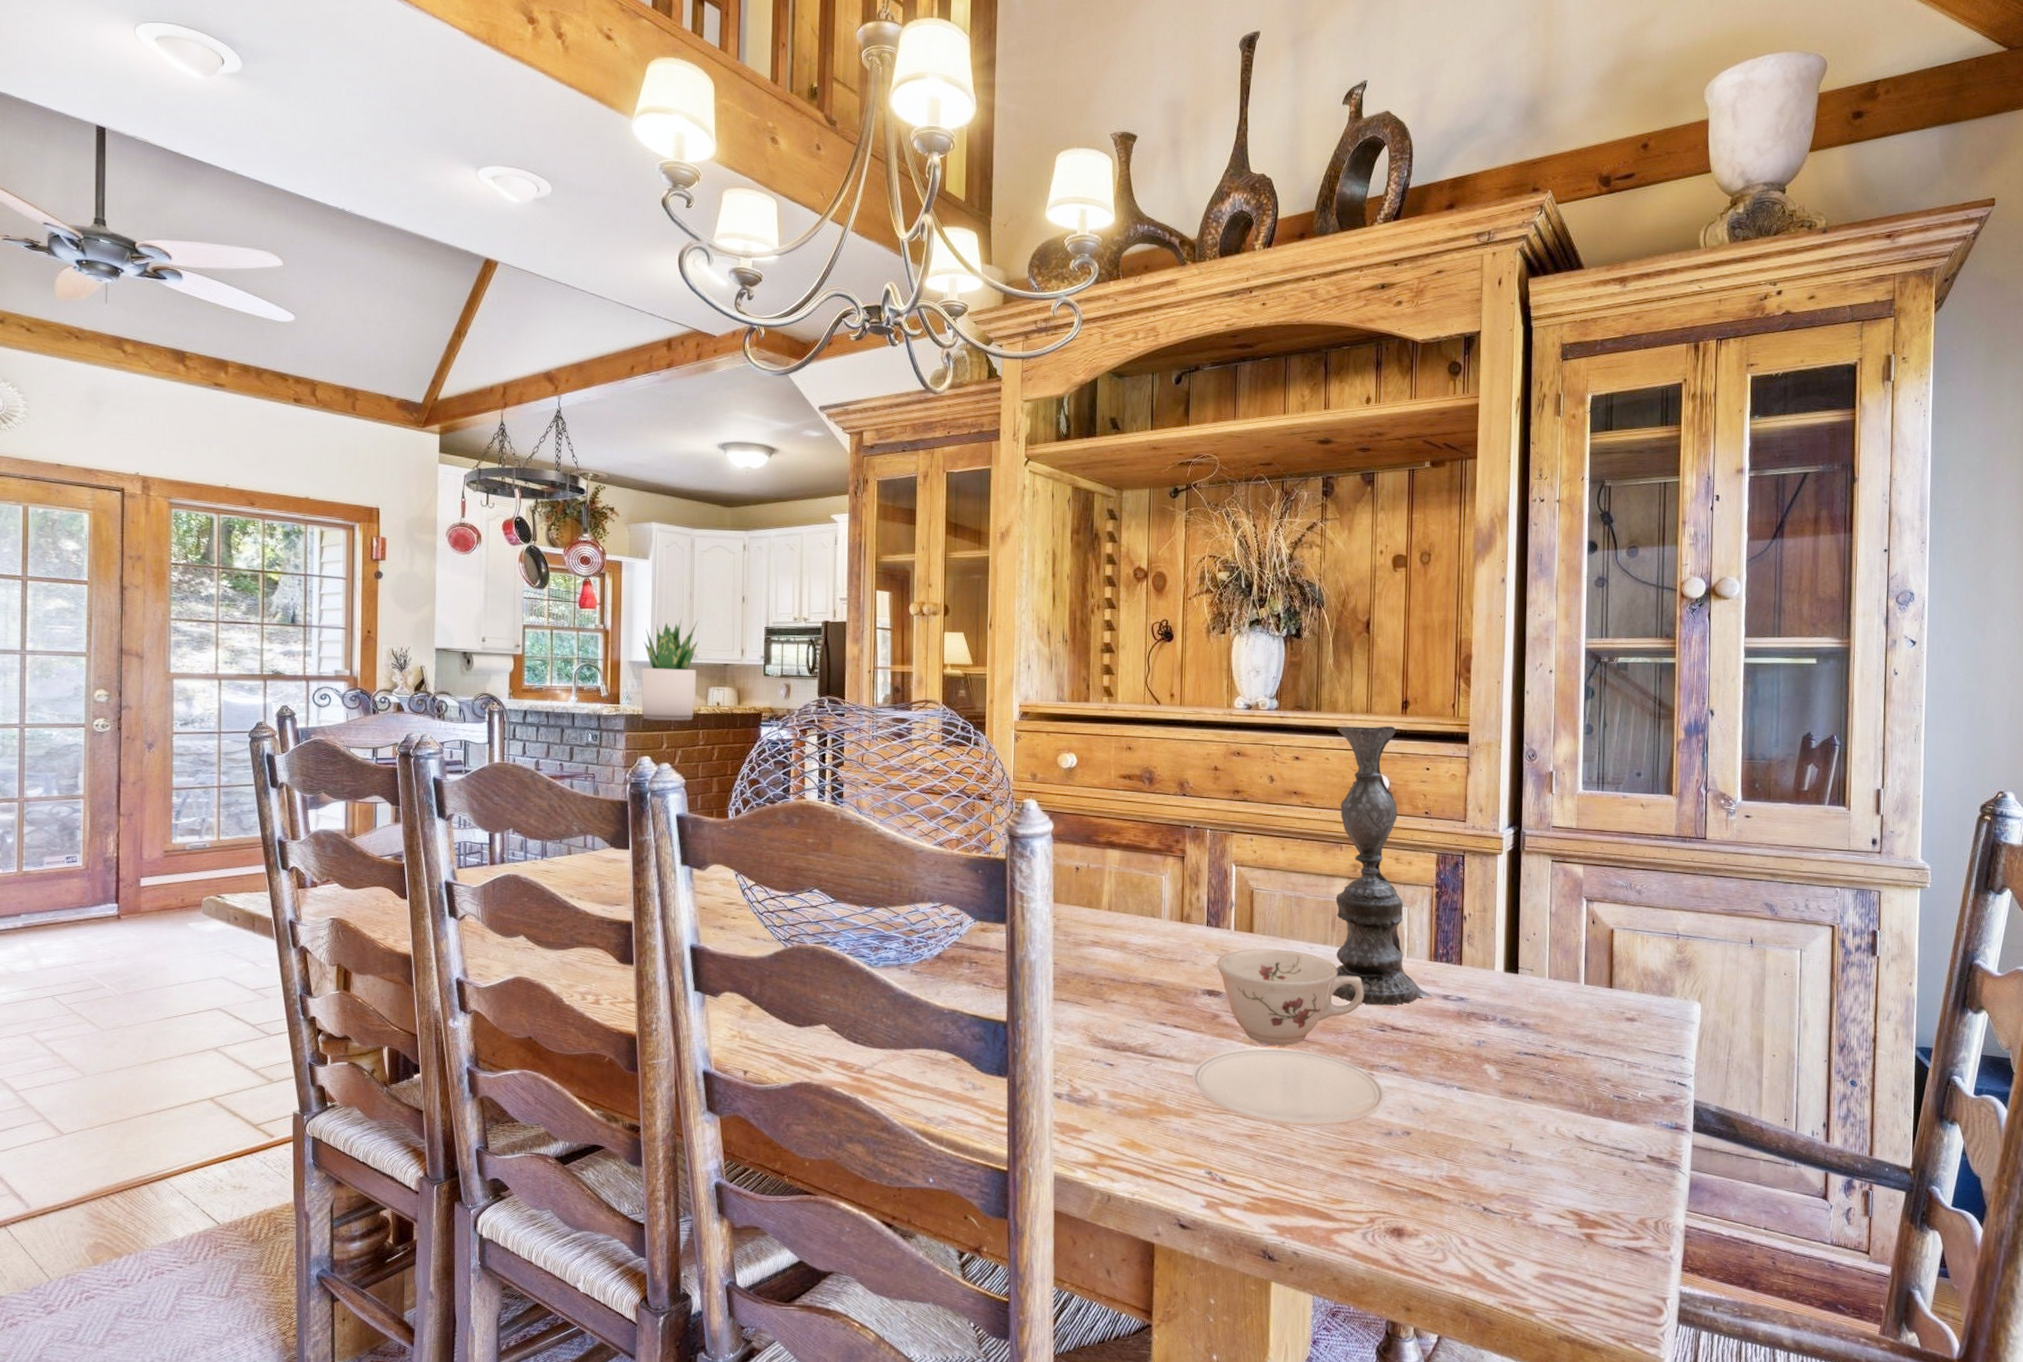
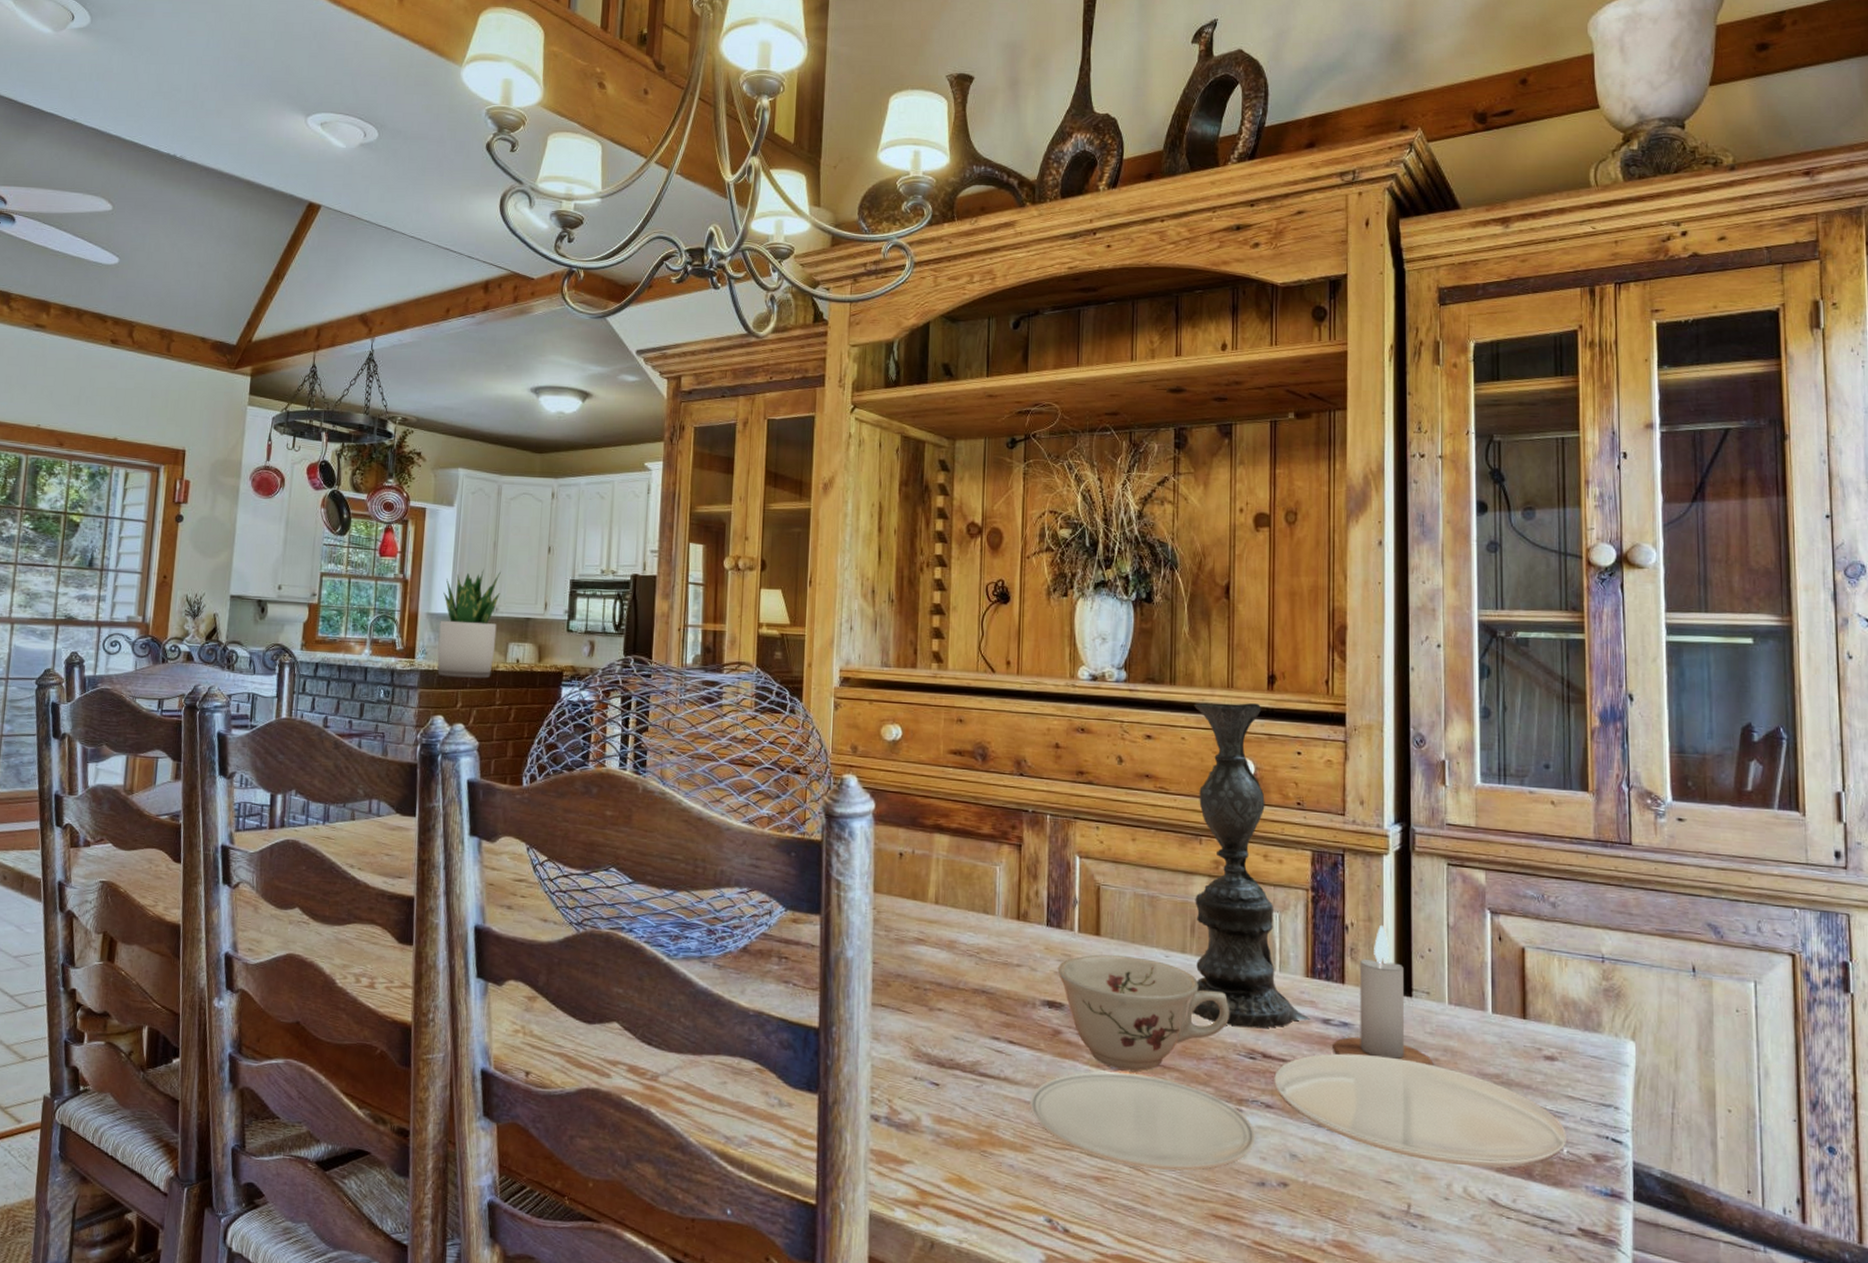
plate: none [1401,1023,1641,1111] -> present [1274,1053,1566,1168]
candle: none [1451,914,1535,1031] -> present [1333,924,1434,1067]

